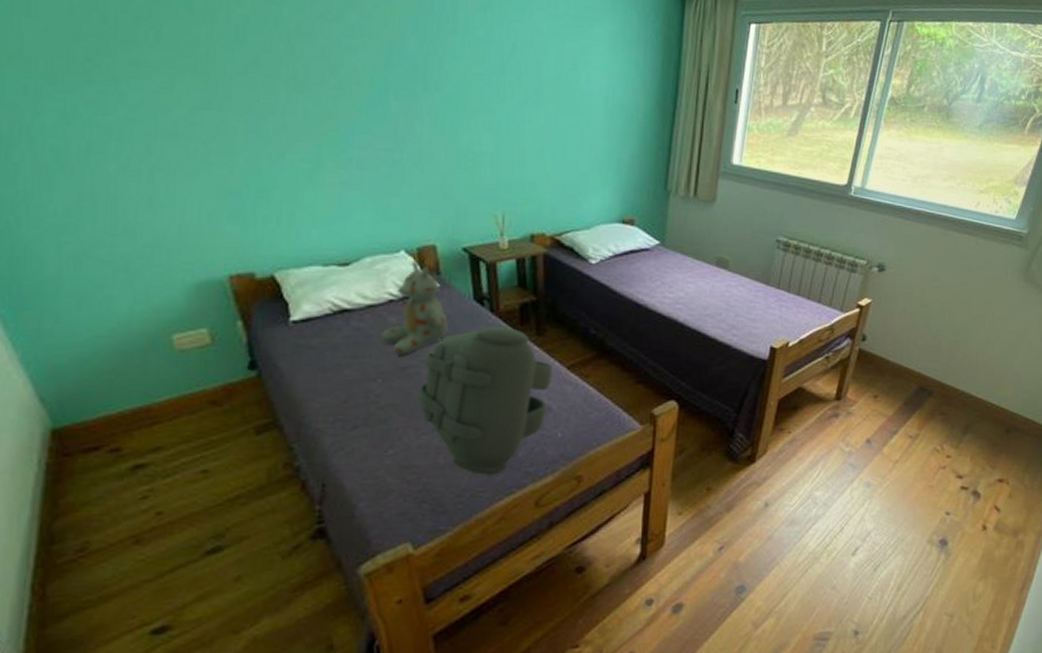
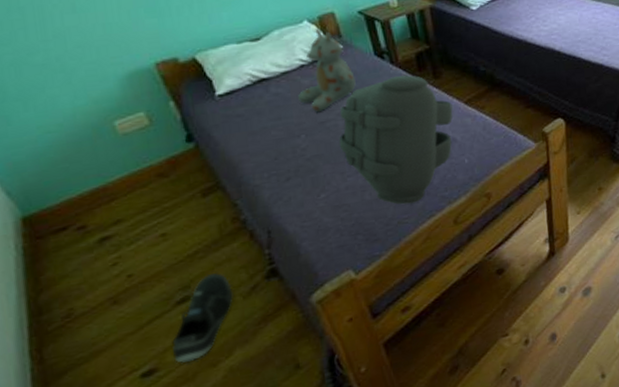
shoe: none [192,524,272,624] -> present [172,273,233,363]

